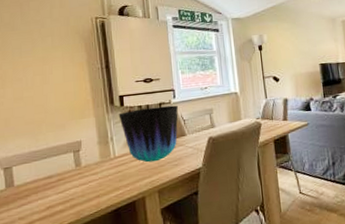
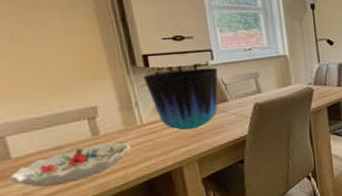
decorative bowl: none [11,172,104,213] -> present [9,141,130,187]

